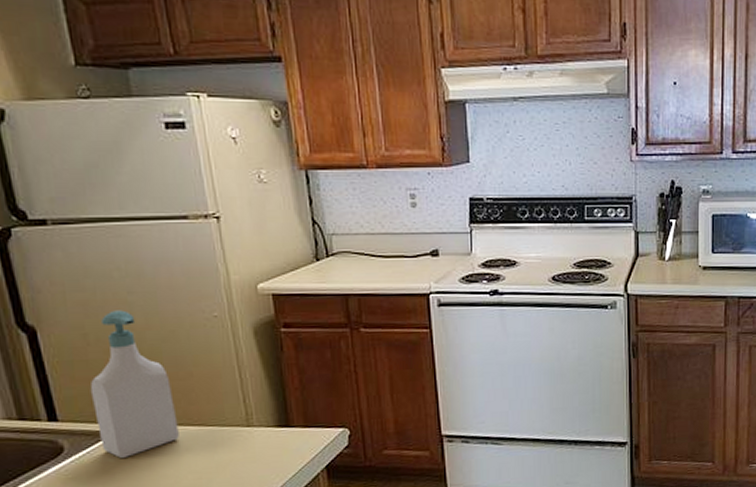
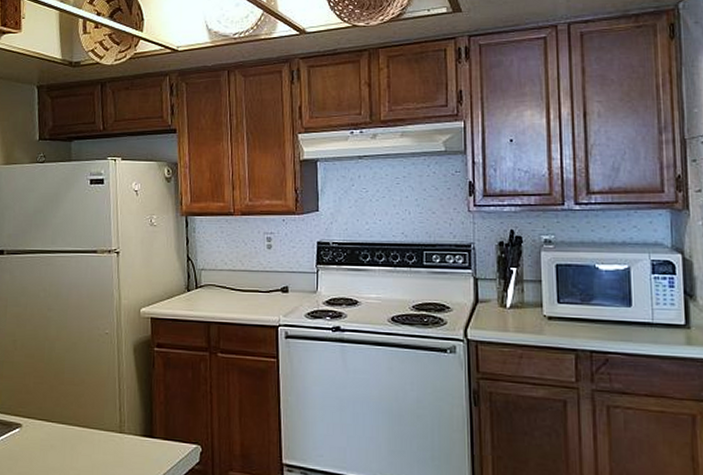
soap bottle: present [90,310,179,459] -> none [11,323,69,449]

